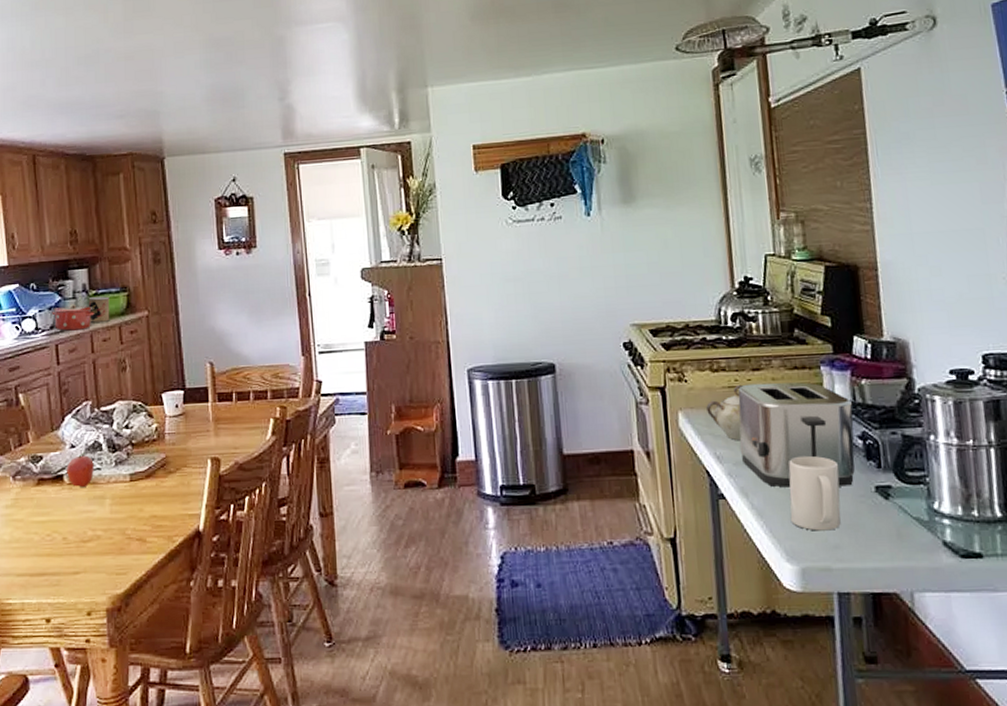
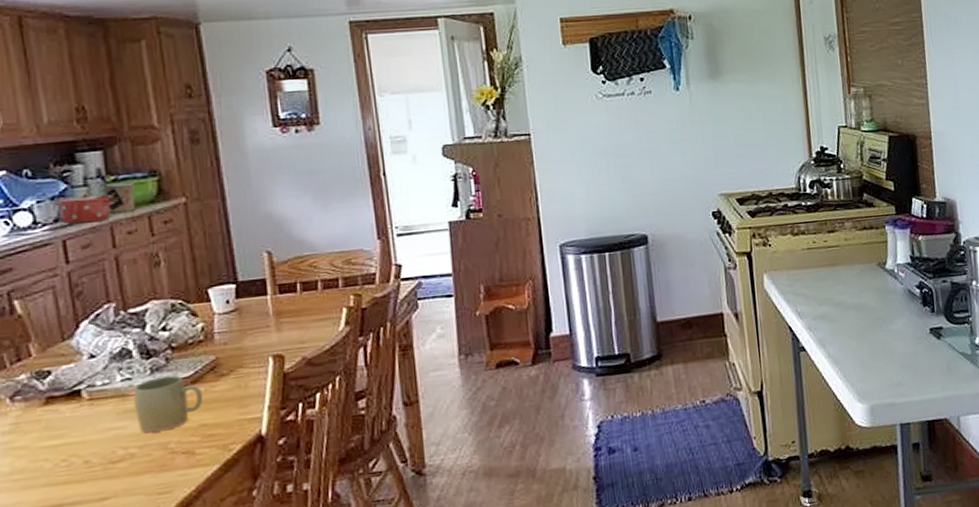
fruit: present [67,452,94,487] -> none [85,362,123,402]
mug: none [102,469,155,519] -> present [134,375,203,433]
sugar bowl: present [706,384,743,441] -> none [788,246,820,297]
toaster: present [738,382,855,488] -> none [816,241,914,337]
mug: present [788,455,841,531] -> none [859,306,903,372]

